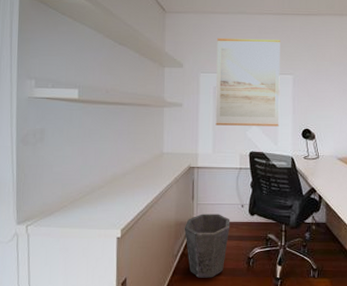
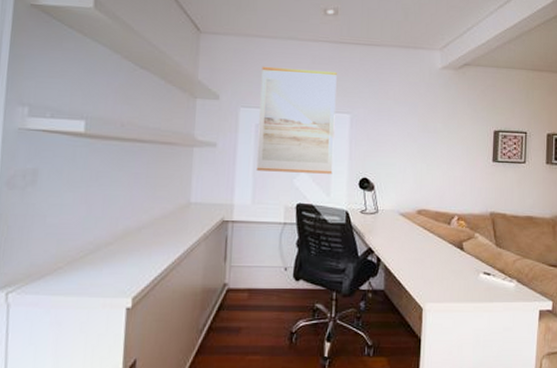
waste bin: present [184,213,230,278] -> none [212,278,271,358]

